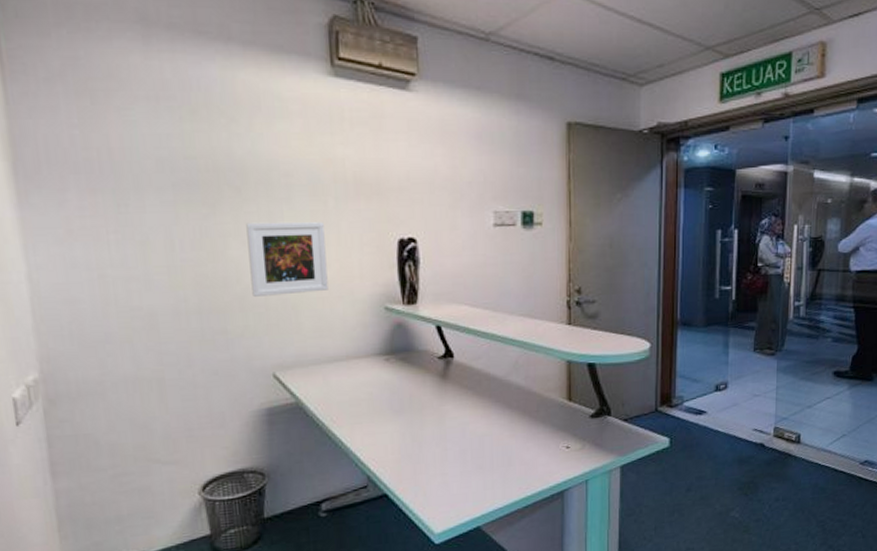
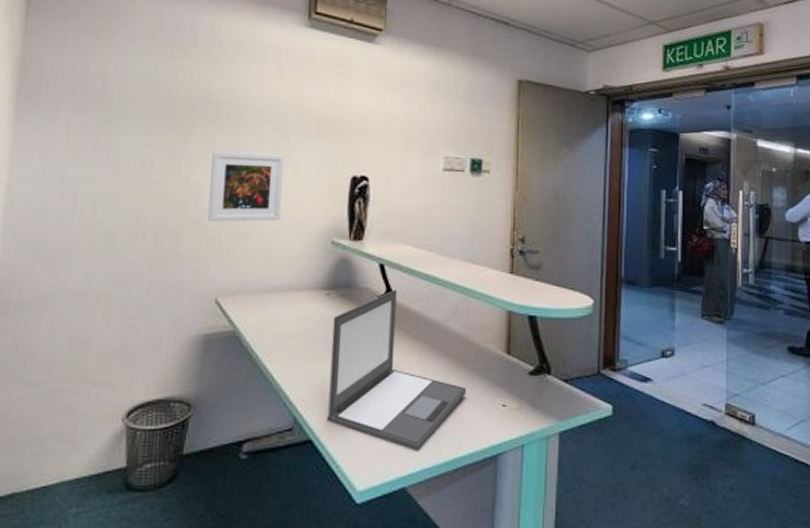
laptop: none [395,349,532,494] -> present [326,289,467,451]

